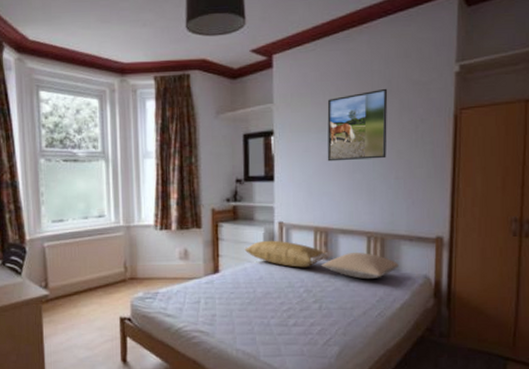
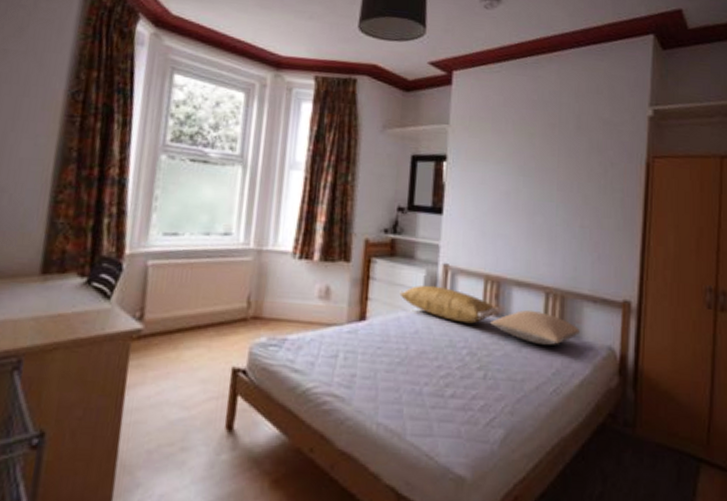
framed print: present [327,88,388,162] -> none [505,124,576,203]

